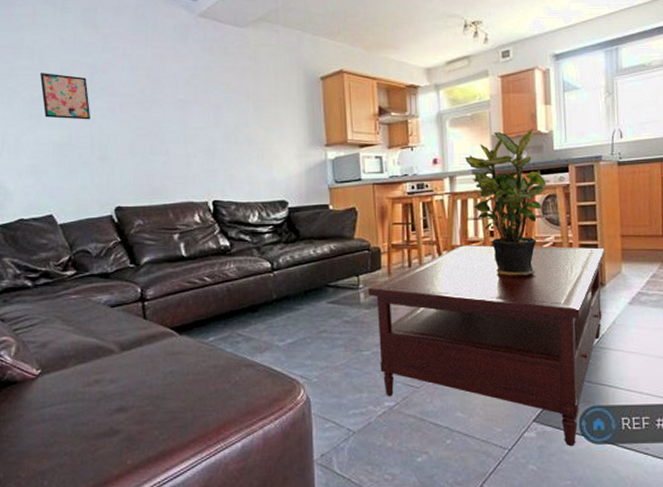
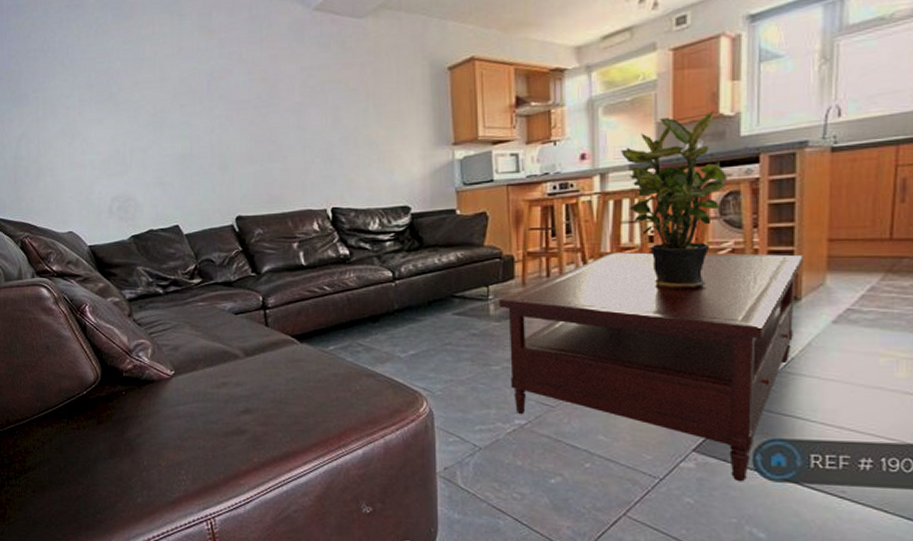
wall art: present [40,73,91,120] -> none [162,84,211,130]

